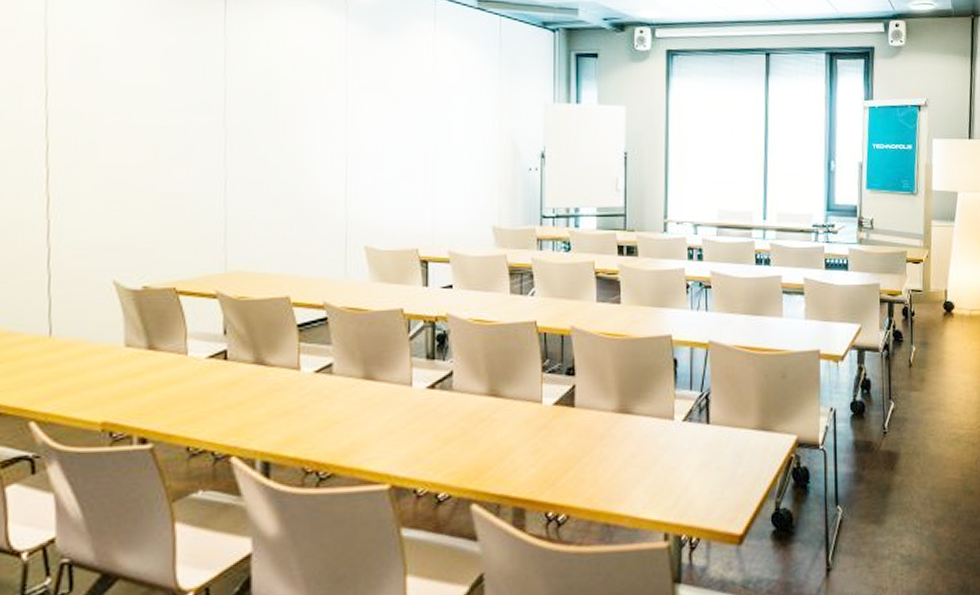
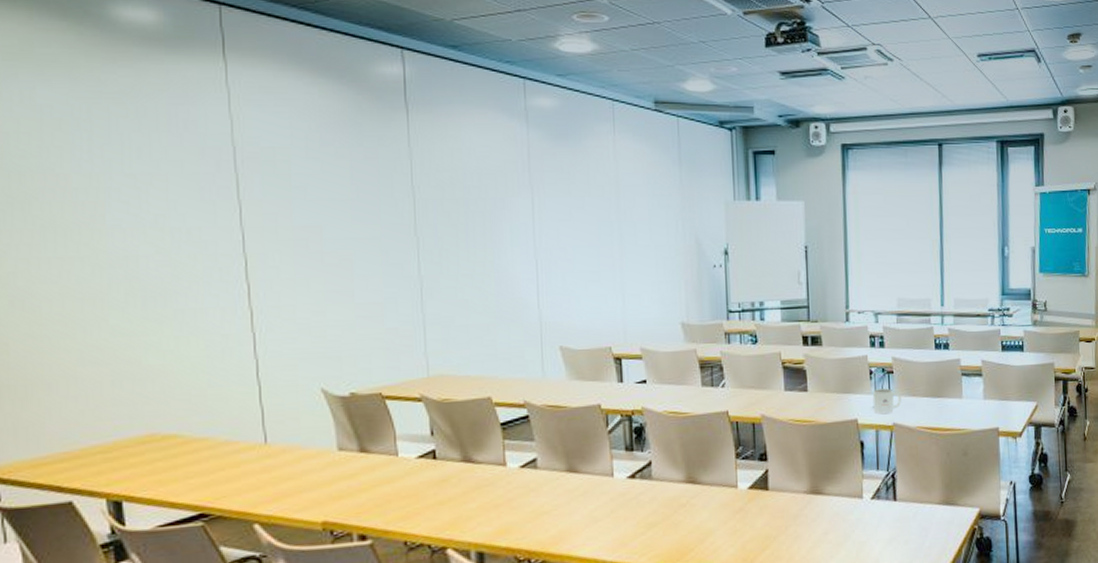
mug: none [688,304,719,331] -> present [872,388,902,415]

